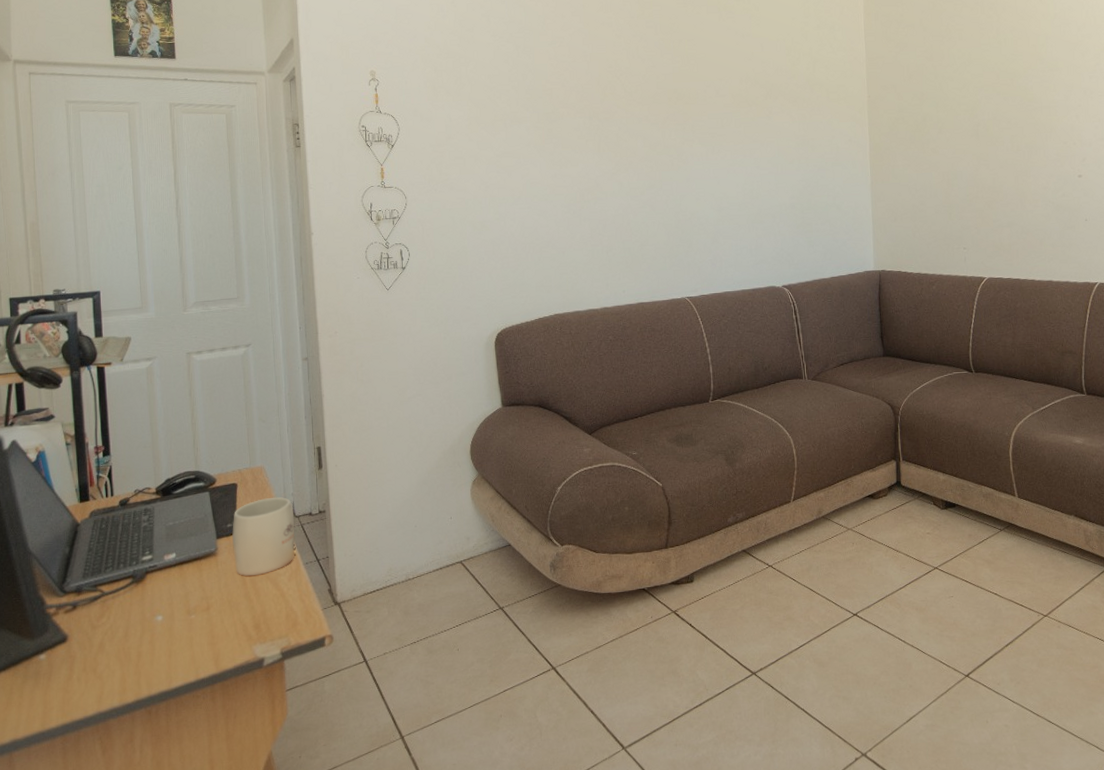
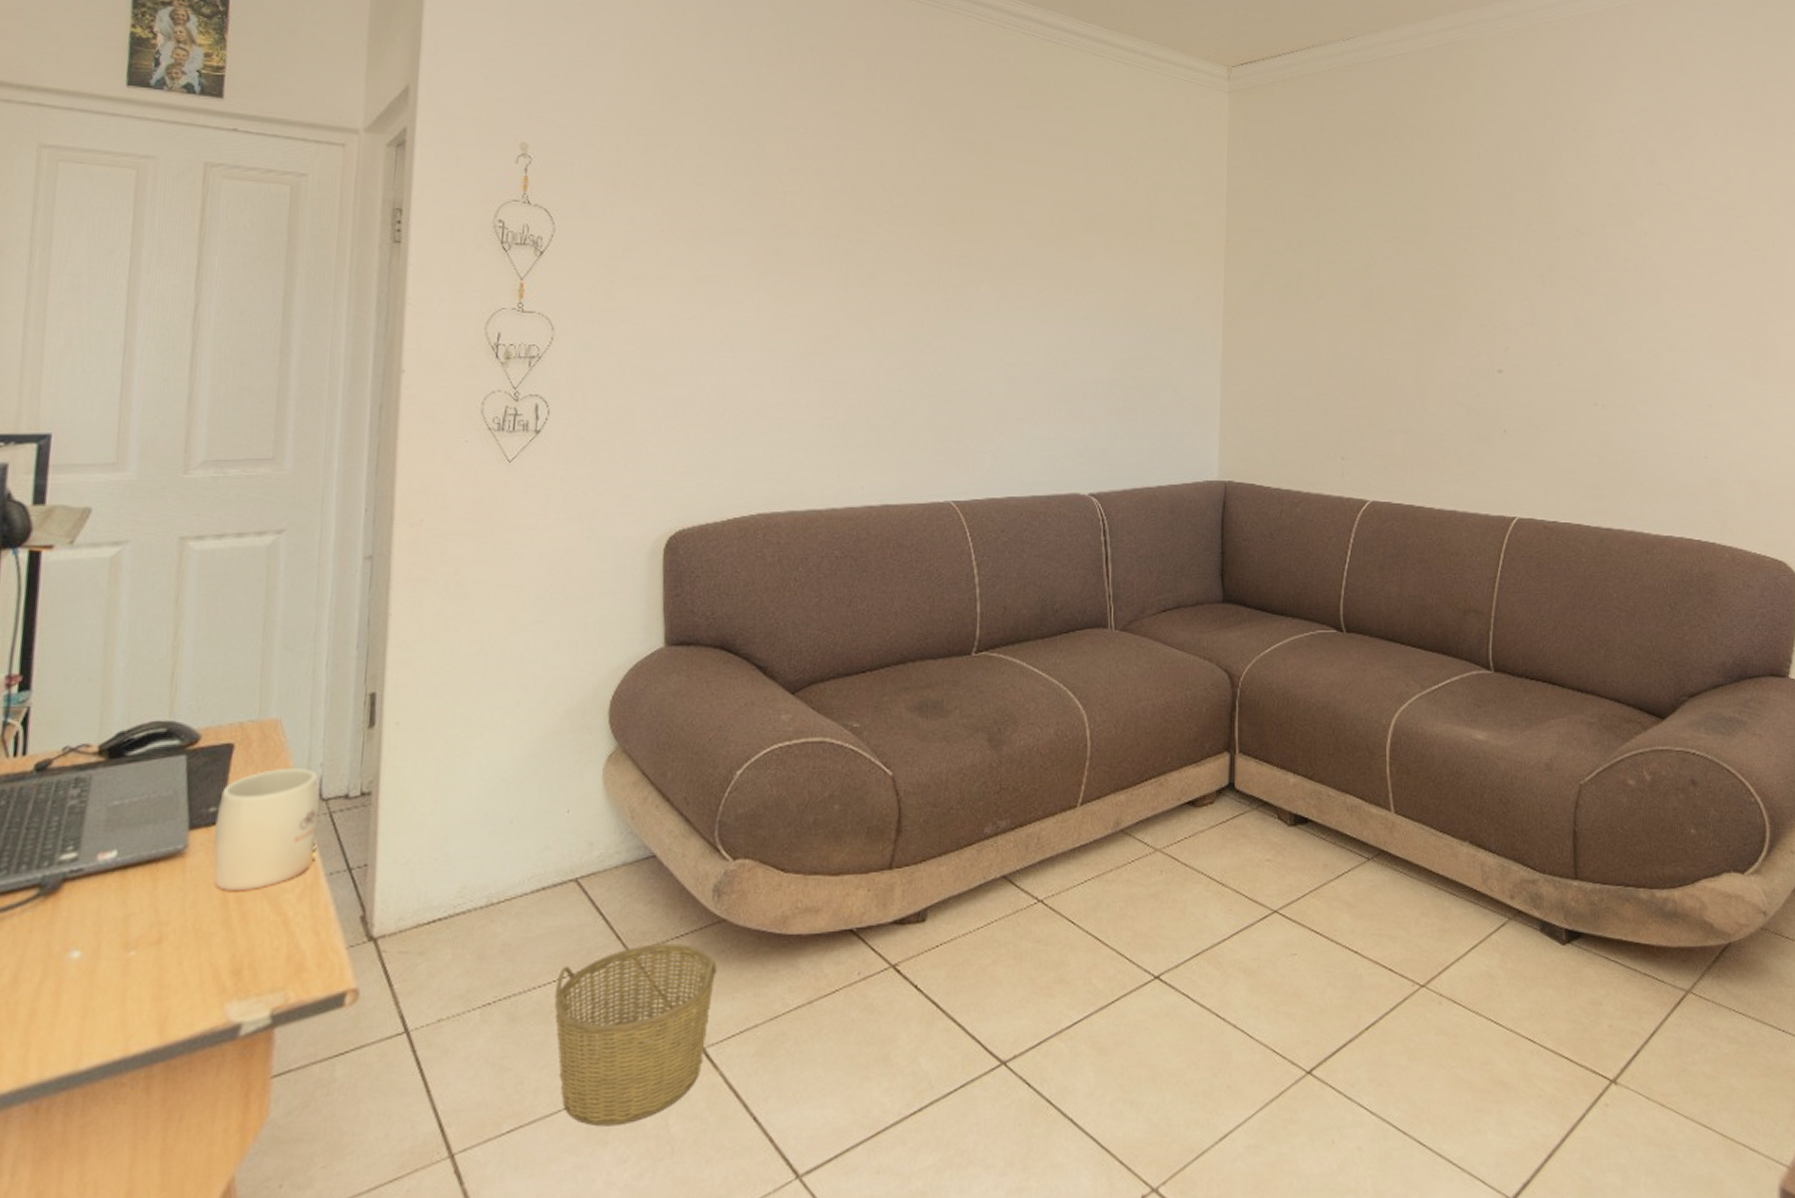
basket: none [455,601,558,718] -> present [554,943,717,1126]

